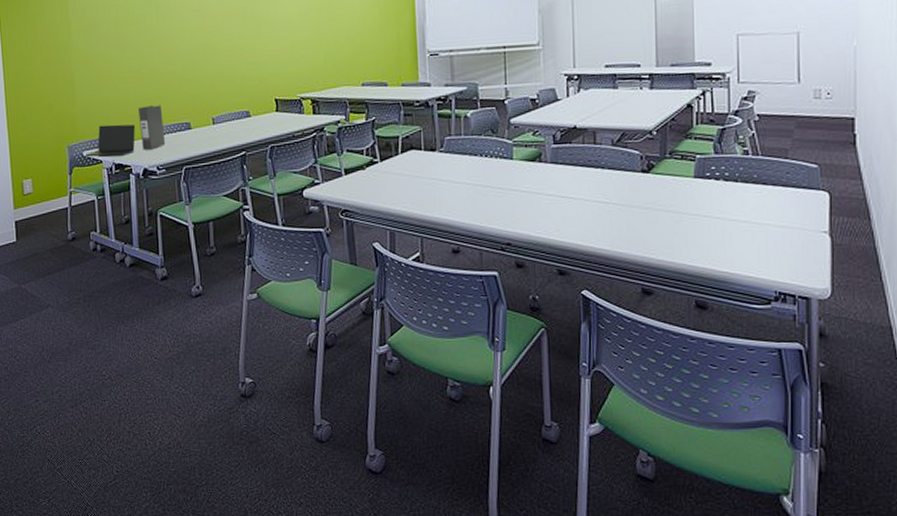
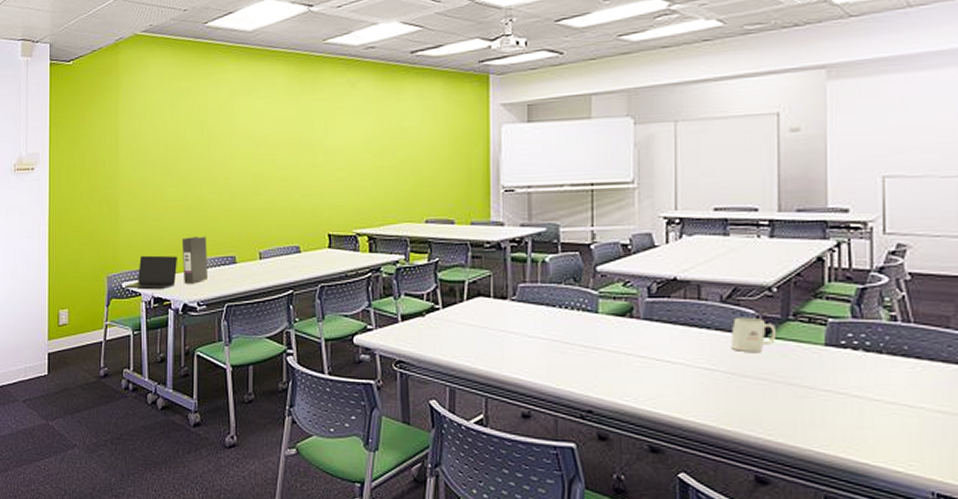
mug: none [620,156,657,187] -> present [730,317,777,353]

